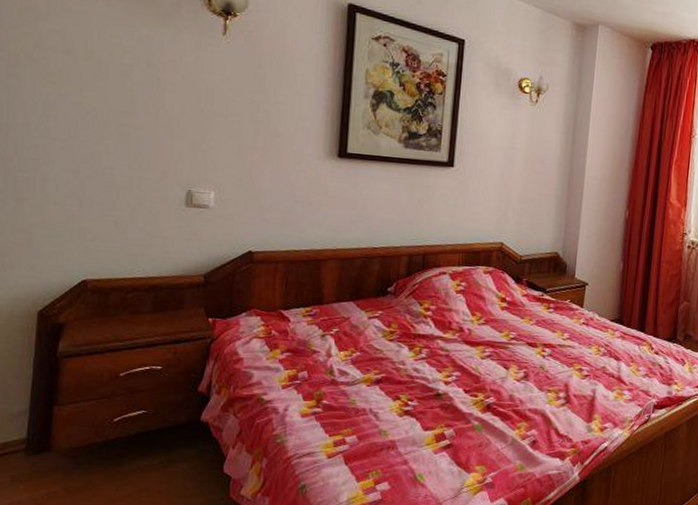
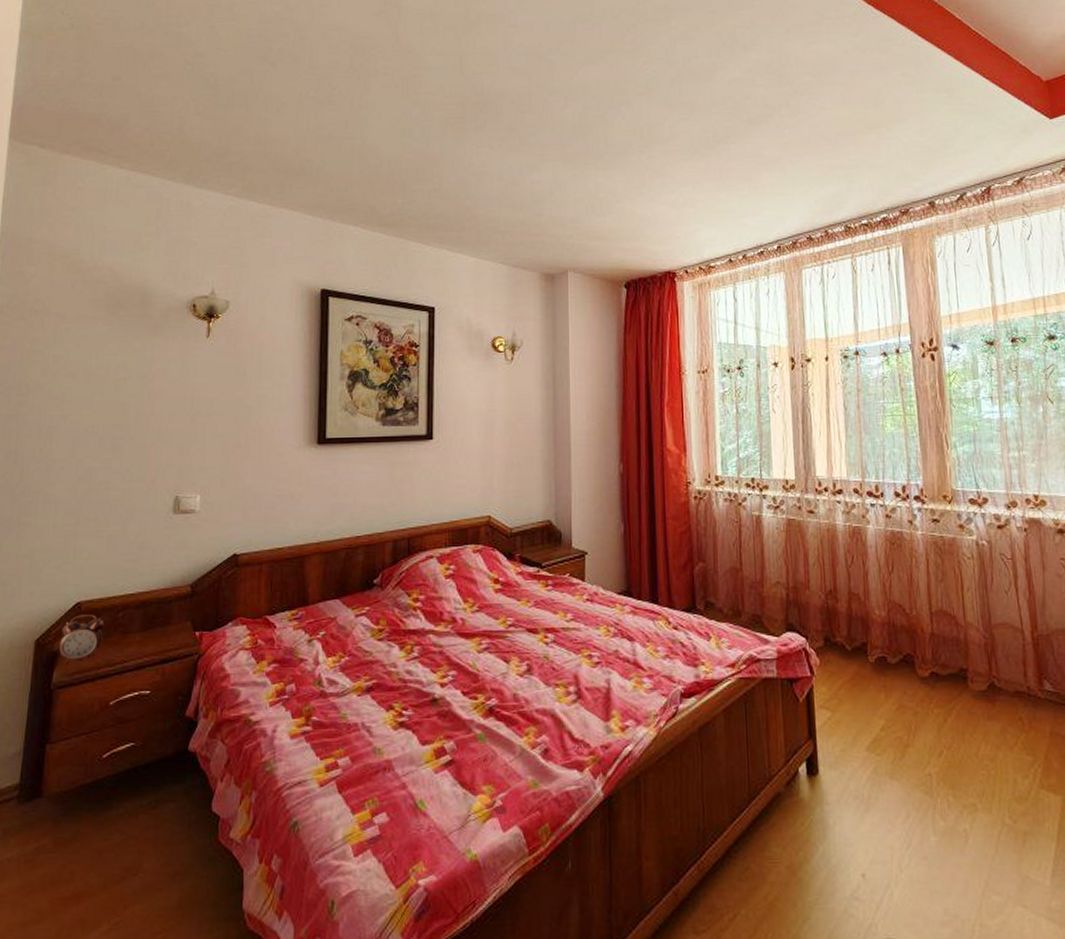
alarm clock: none [63,292,113,336] -> present [58,615,105,664]

